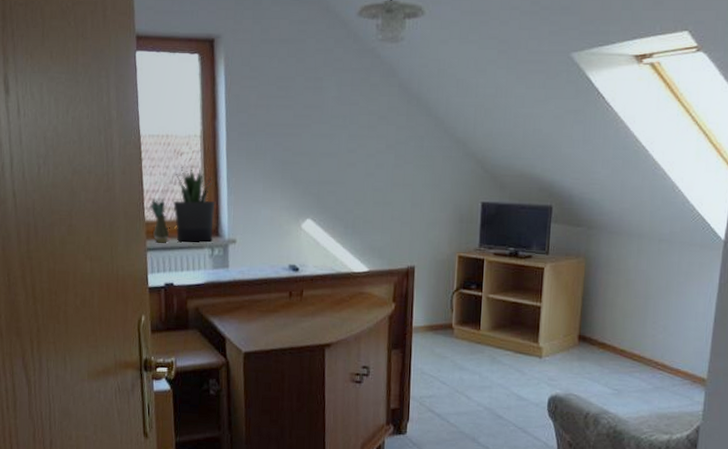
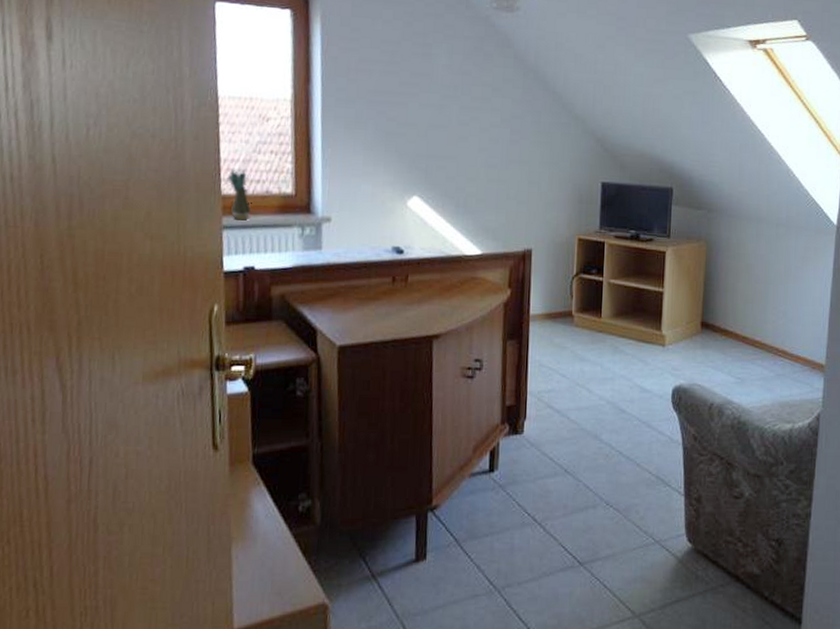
planter: present [173,165,214,244] -> none [256,132,306,222]

